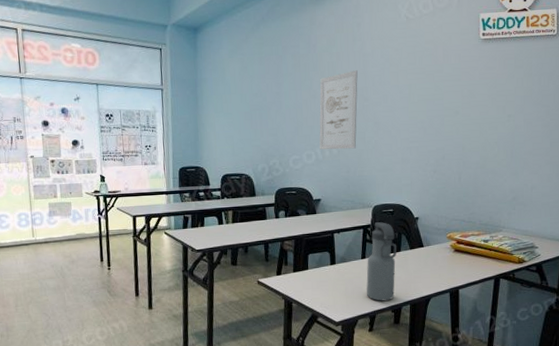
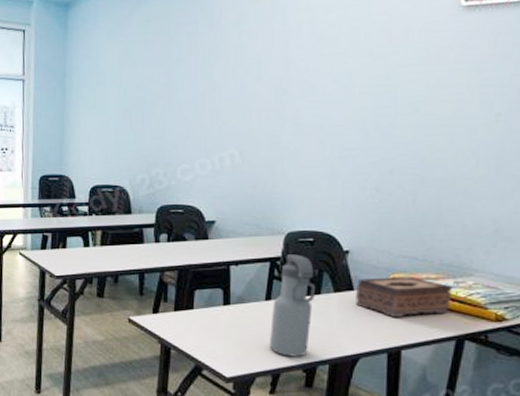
wall art: present [319,70,358,150] -> none [218,53,276,158]
tissue box: none [425,234,489,266] -> present [356,276,452,318]

